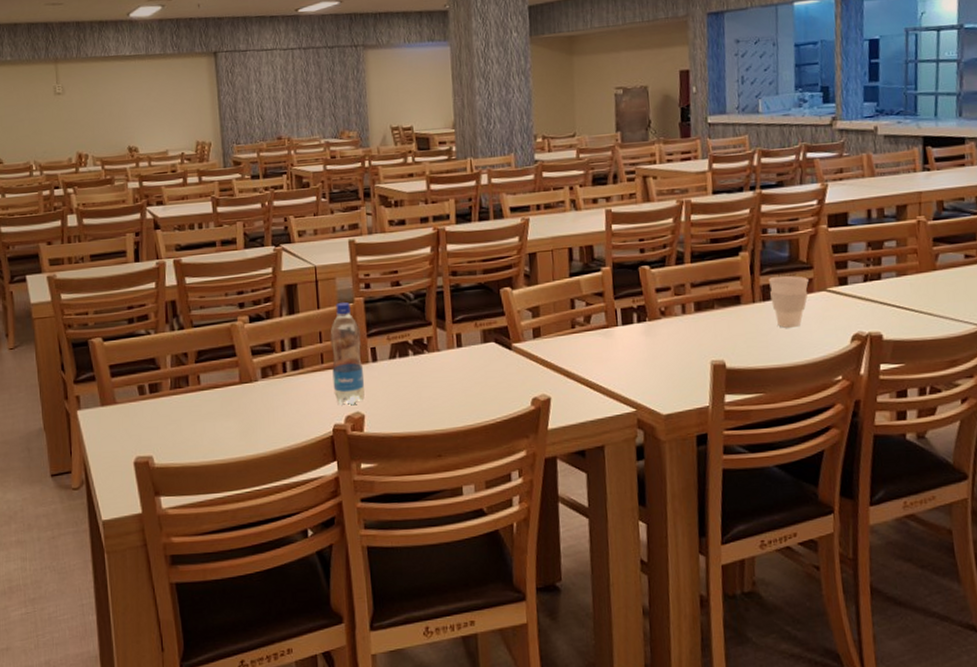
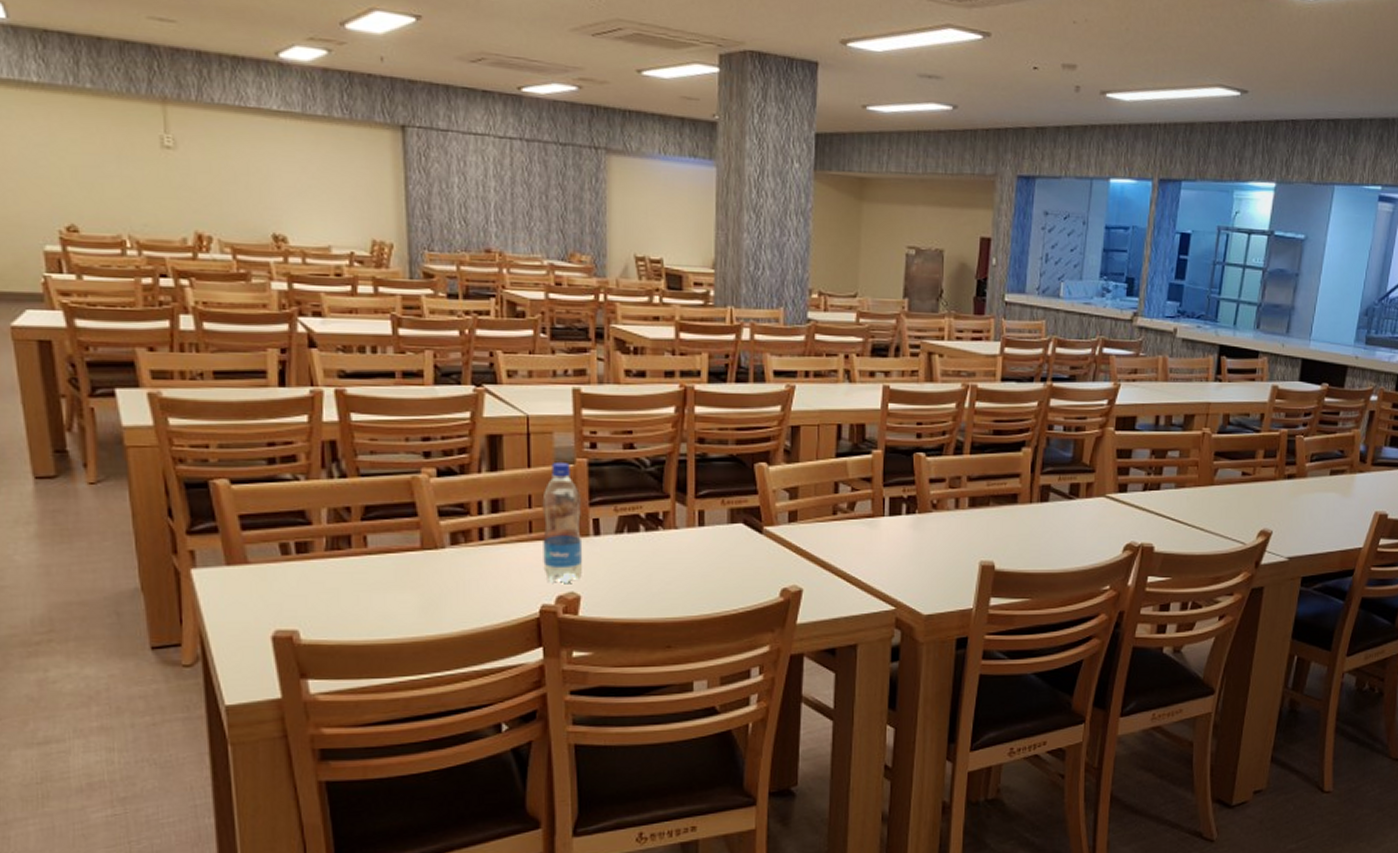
cup: present [768,275,809,329] -> none [1048,476,1089,533]

